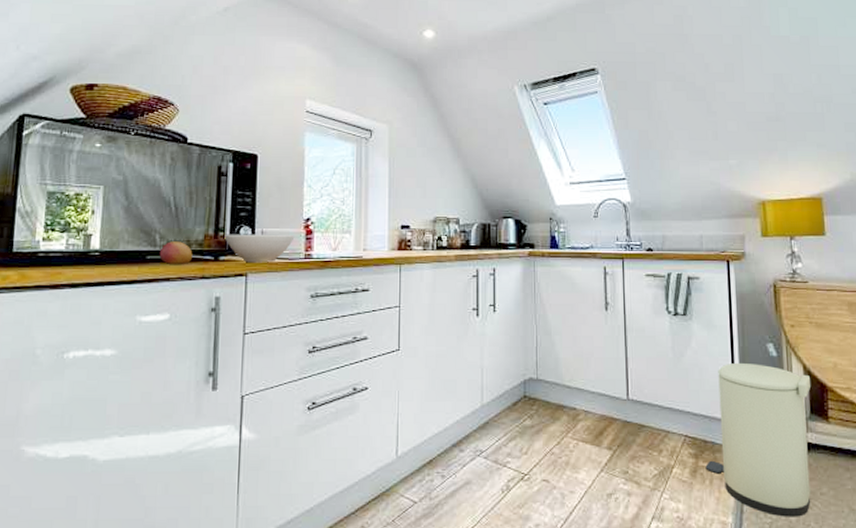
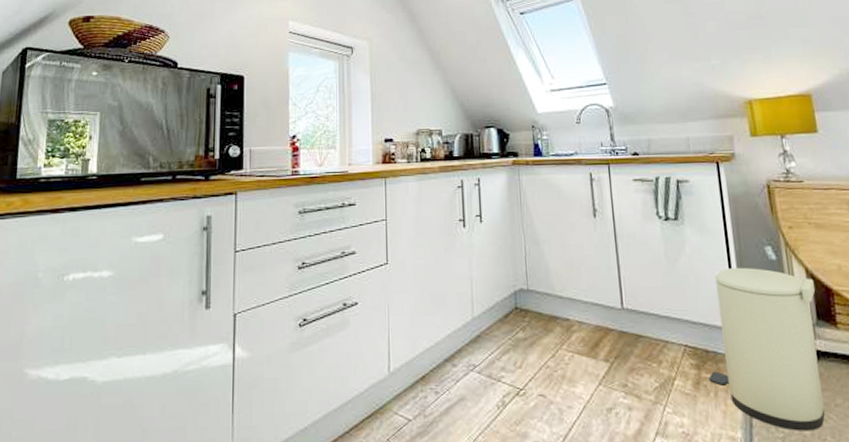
fruit: present [159,241,193,264] -> none [153,163,185,185]
bowl: present [224,234,295,262] -> none [214,152,282,180]

